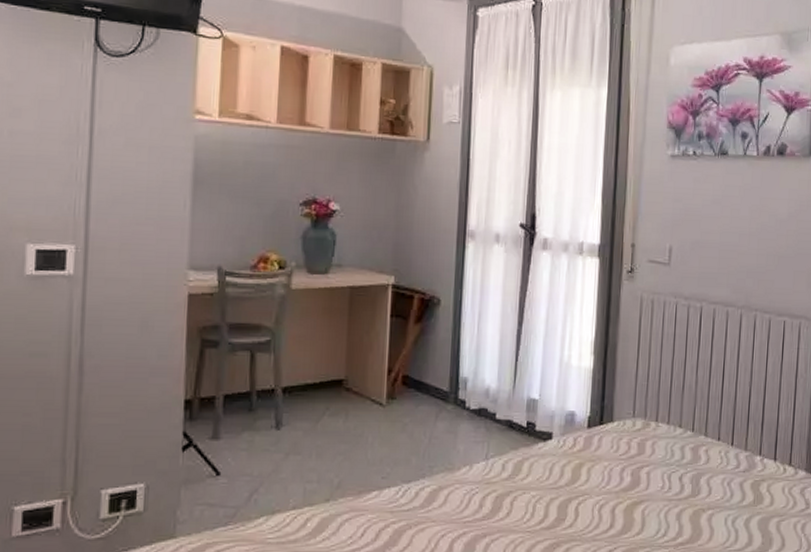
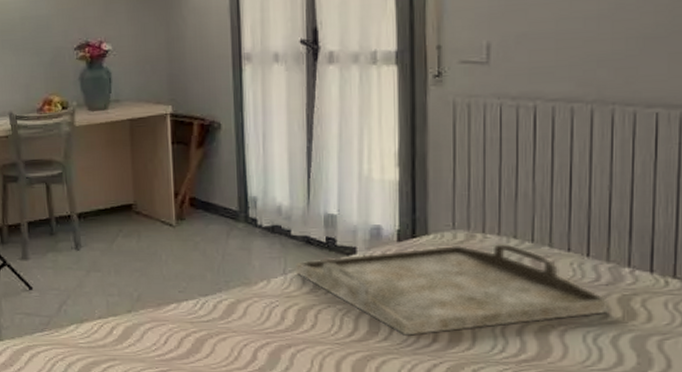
serving tray: none [497,432,745,522] -> present [296,244,610,336]

